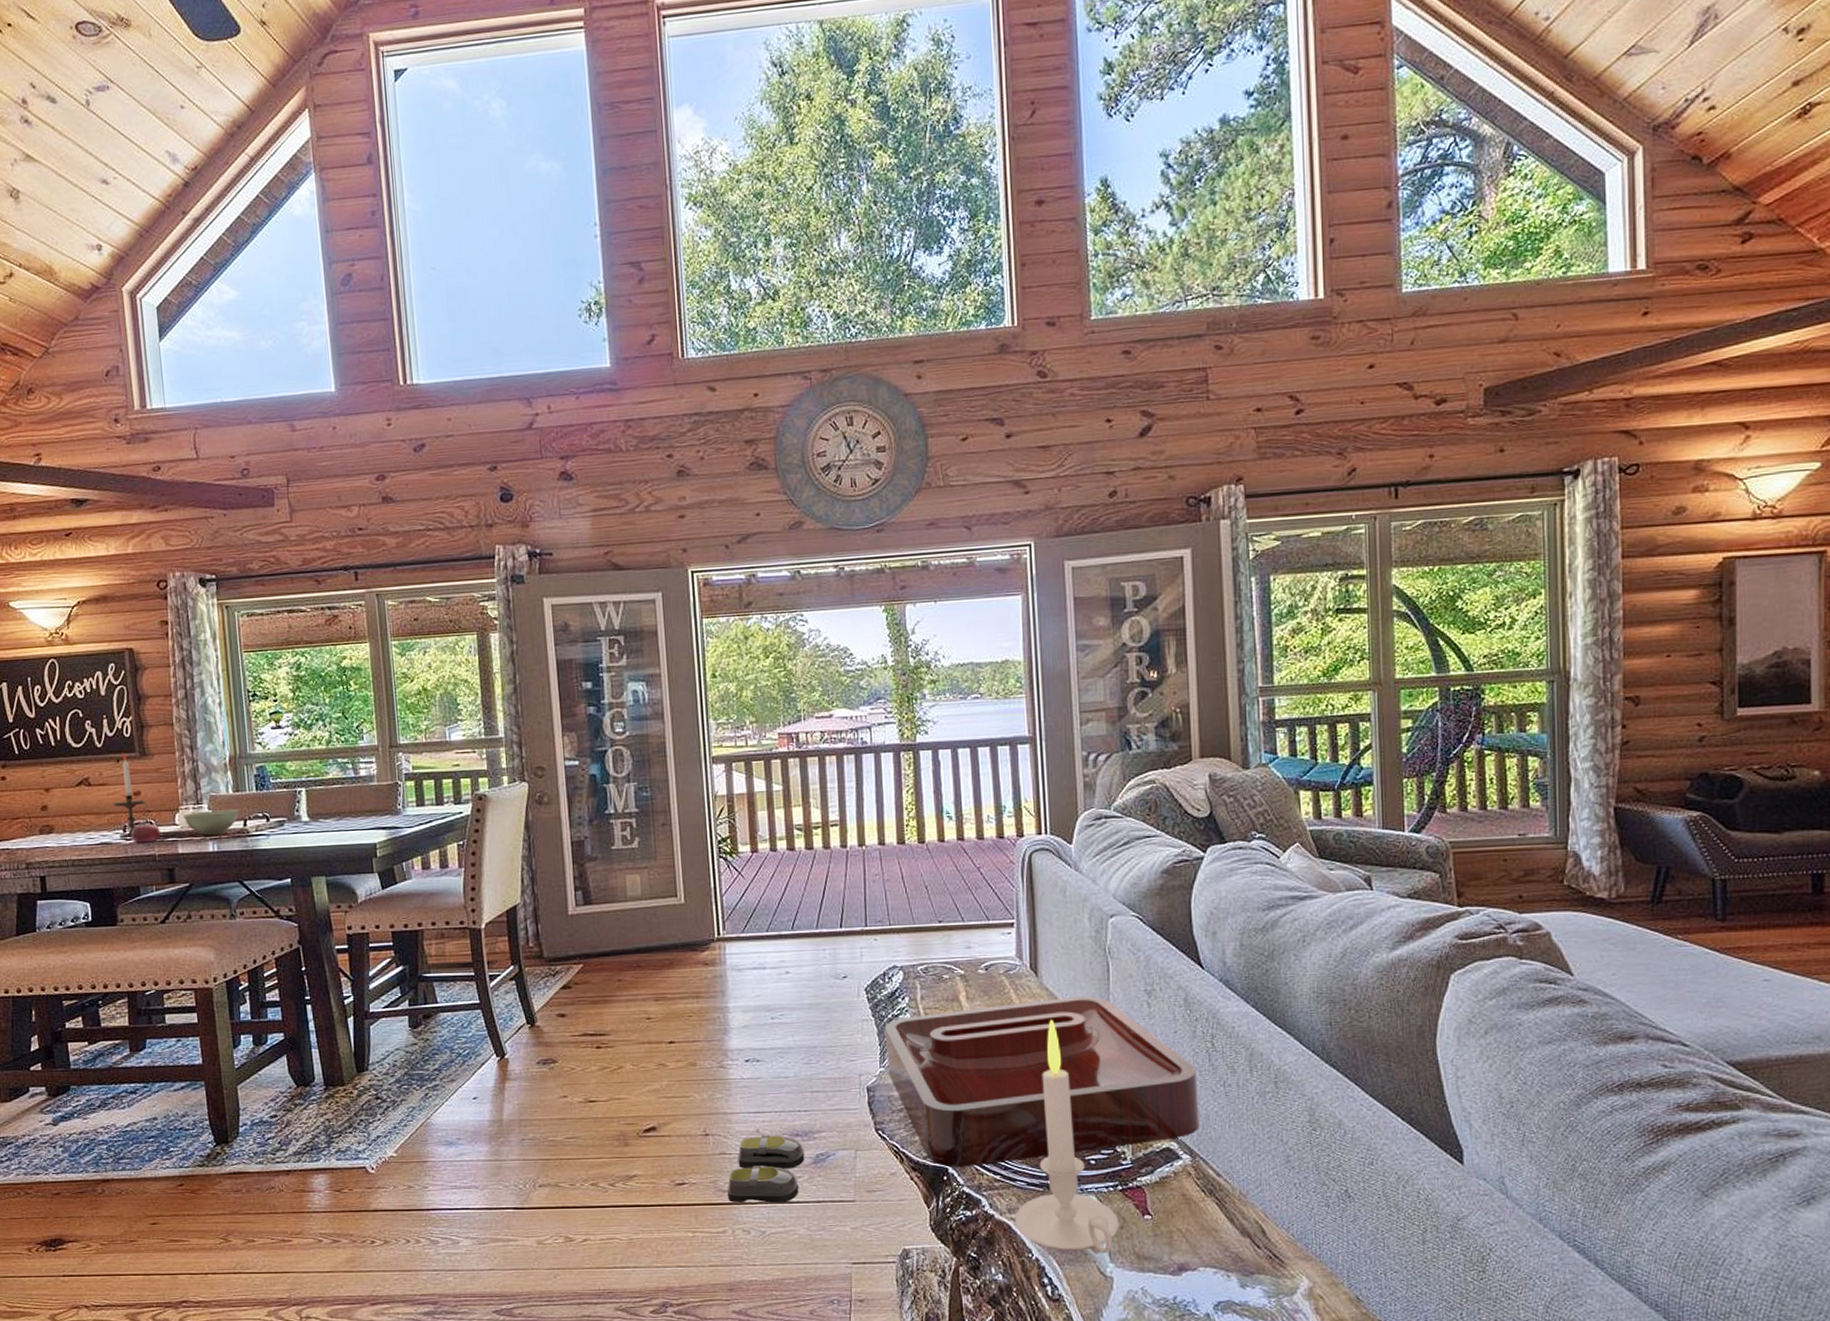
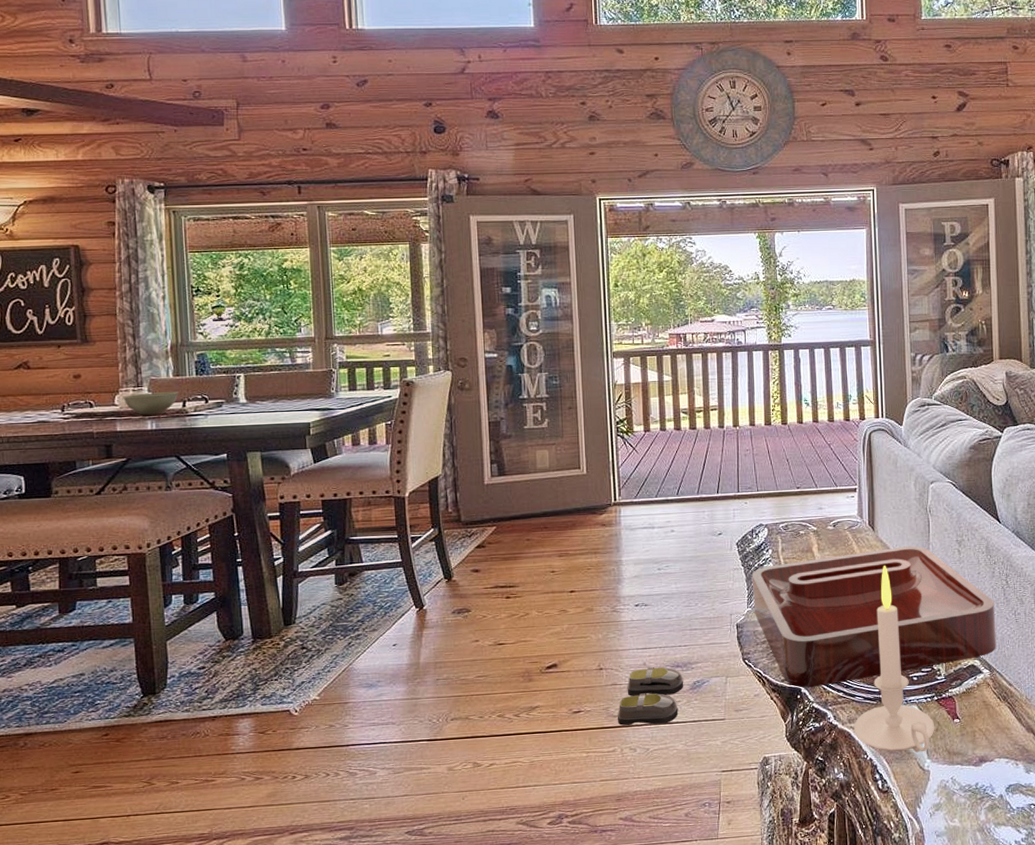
candlestick: present [113,753,146,839] -> none [52,339,86,418]
fruit: present [131,821,160,844] -> none [70,401,99,423]

